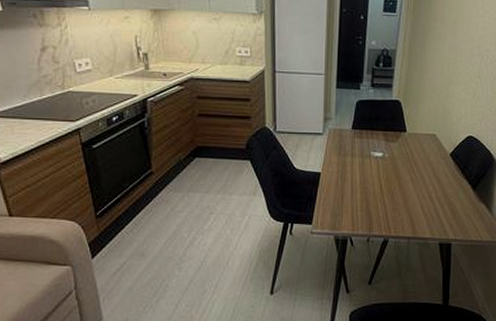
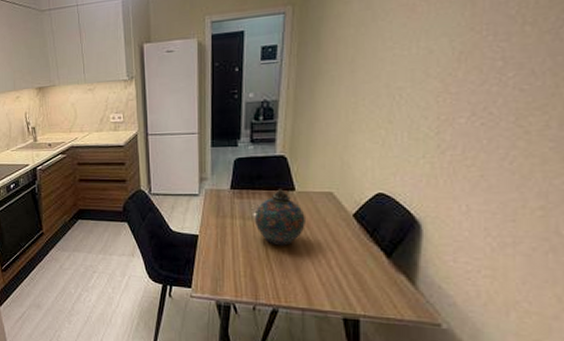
snuff bottle: none [372,129,414,182] -> present [254,188,305,246]

